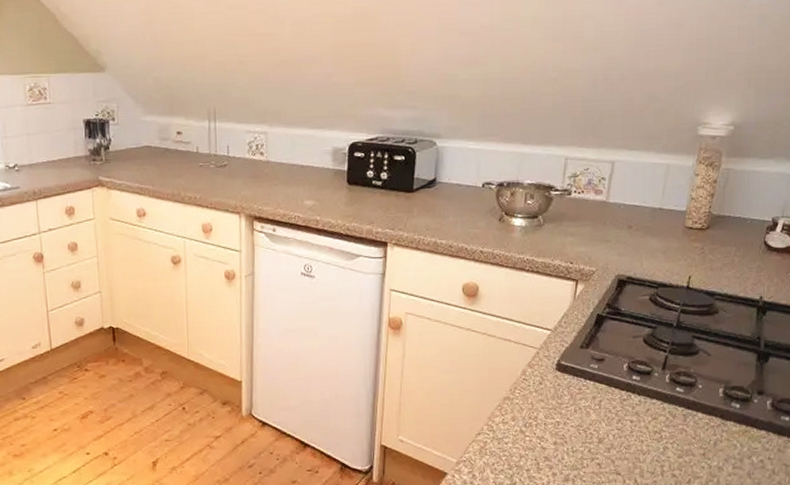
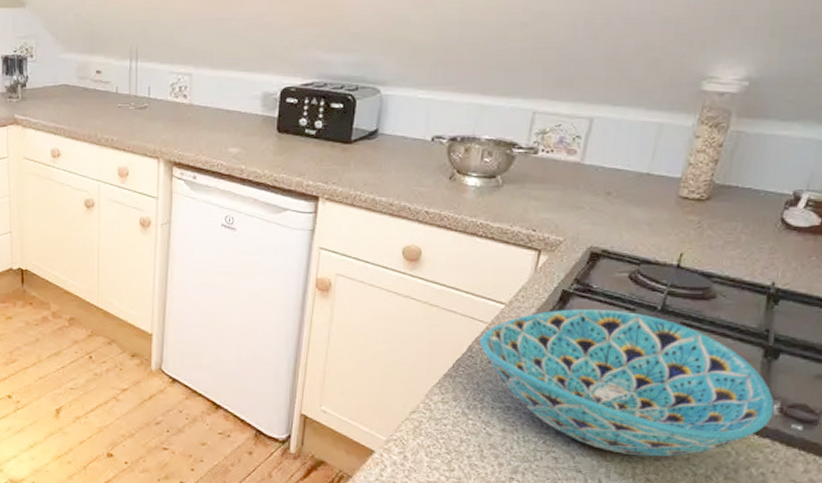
bowl: none [532,328,767,456] -> present [480,308,774,457]

